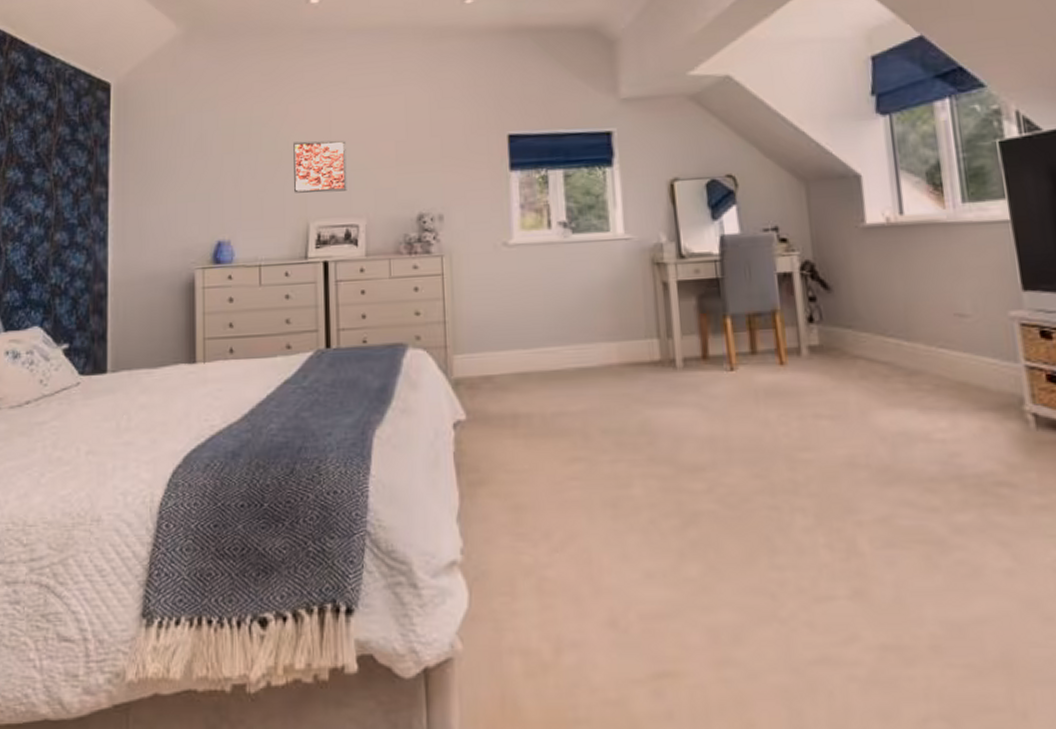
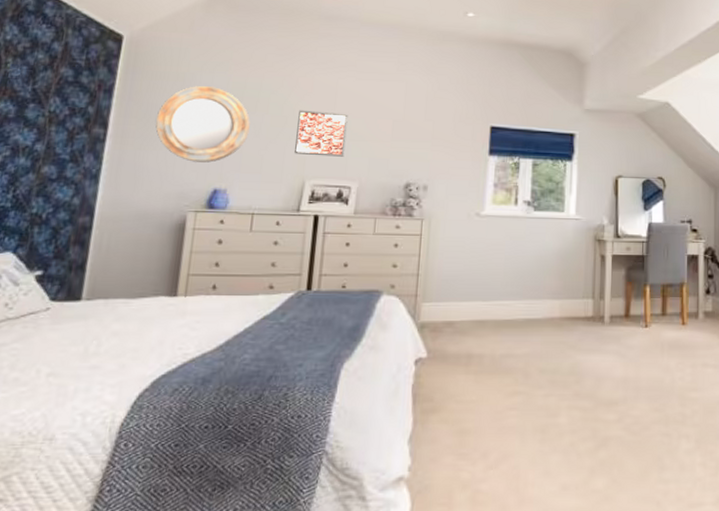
home mirror: none [153,127,245,214] -> present [156,86,250,163]

